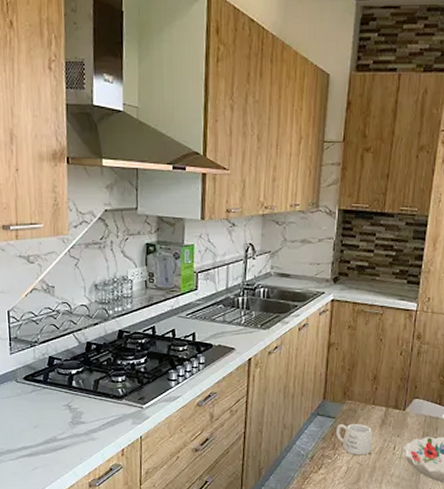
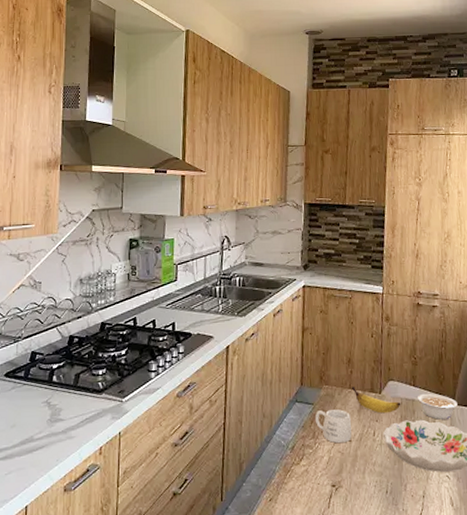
banana: none [375,403,425,430] -> present [351,387,401,414]

